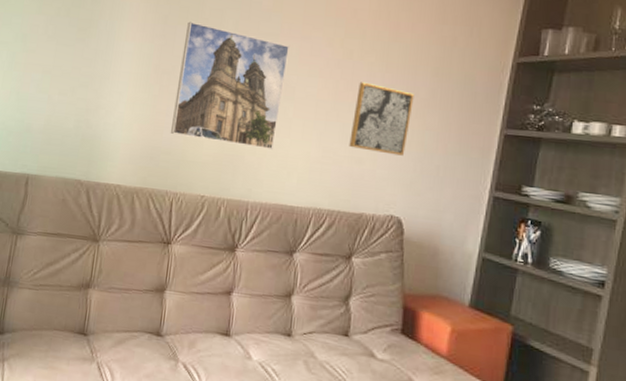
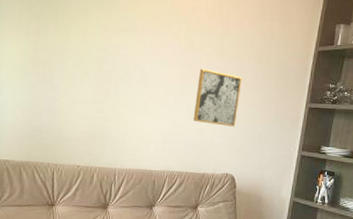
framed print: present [170,21,289,149] -> none [48,19,143,125]

